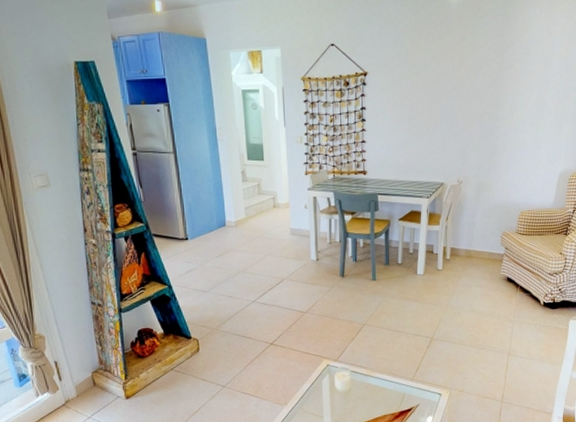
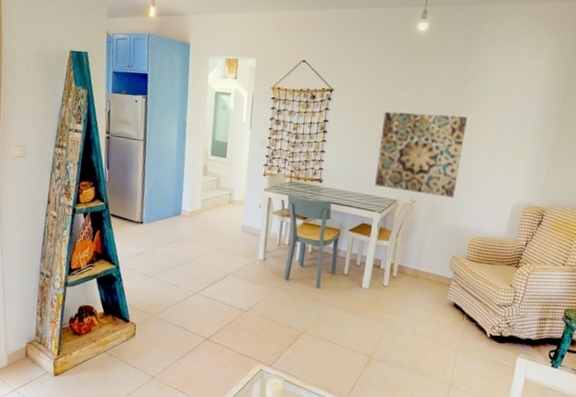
wall art: none [420,86,509,174] -> present [375,111,468,198]

